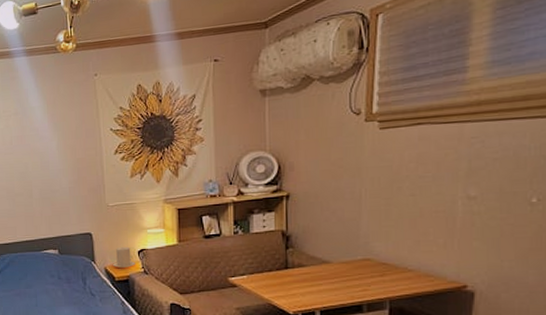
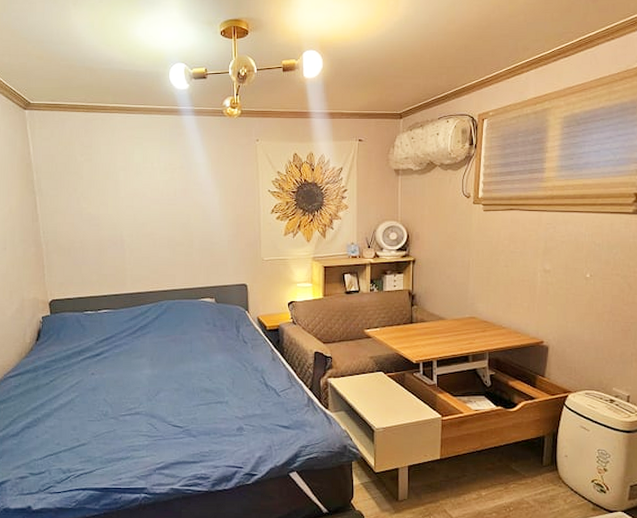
candle: present [112,246,136,269] -> none [264,298,286,319]

